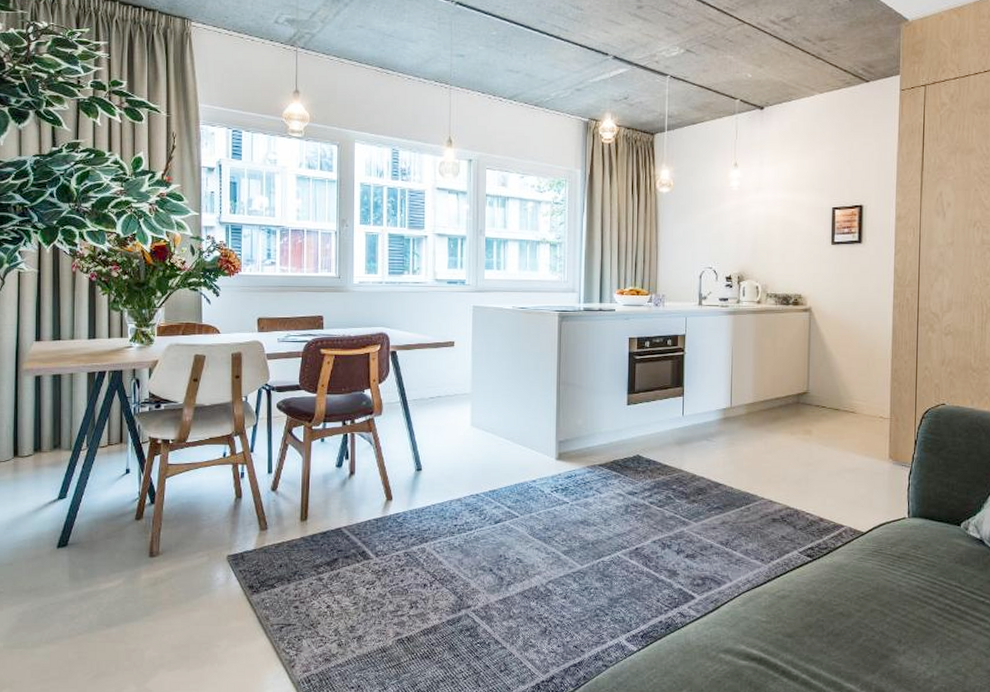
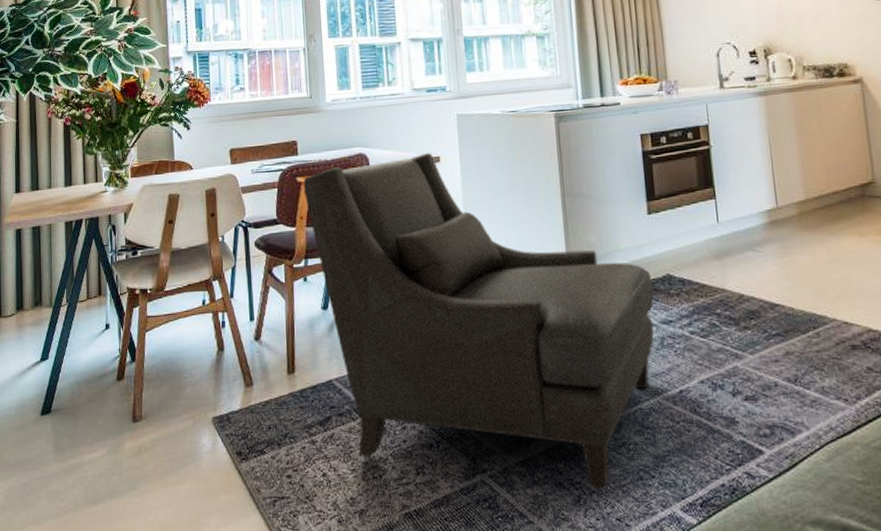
armchair: none [326,338,624,624] -> present [303,153,654,490]

